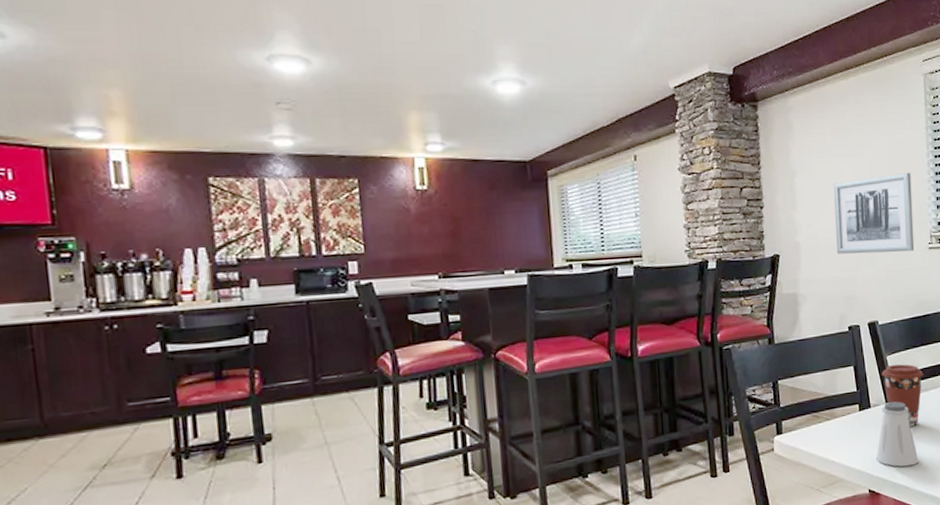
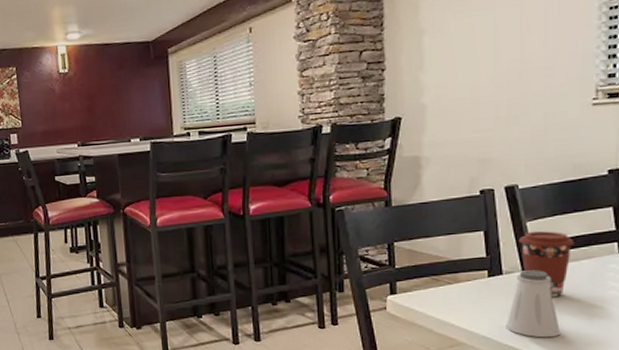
wall art: present [834,172,915,254] -> none [471,19,574,115]

